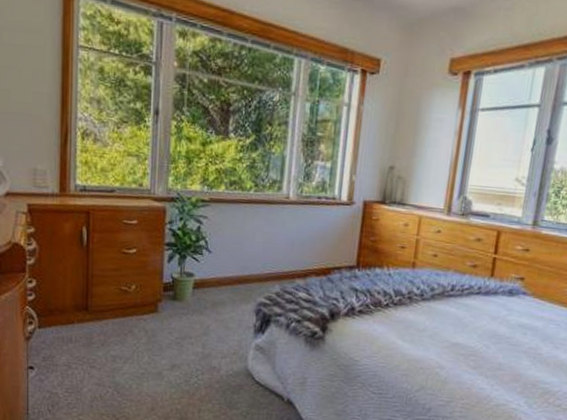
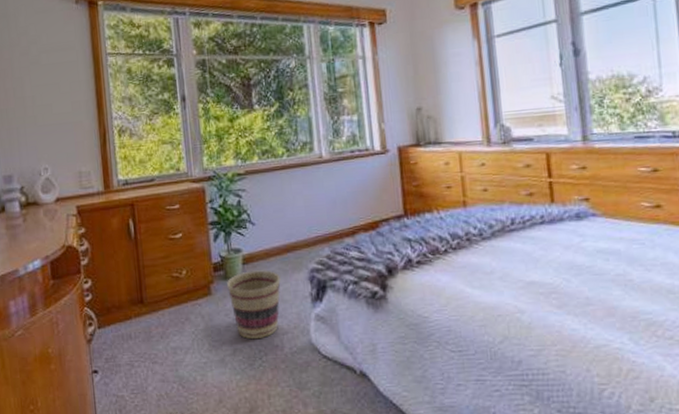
basket: none [175,295,228,359] -> present [227,270,281,340]

